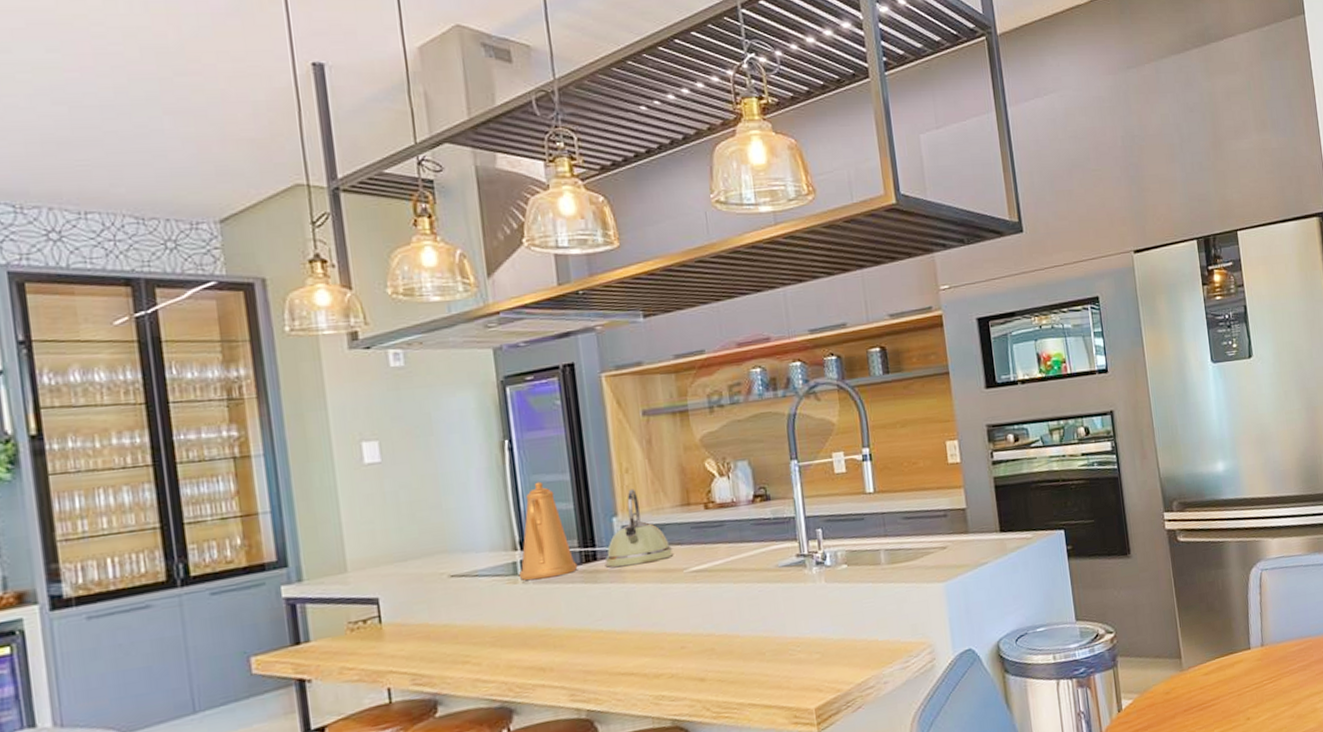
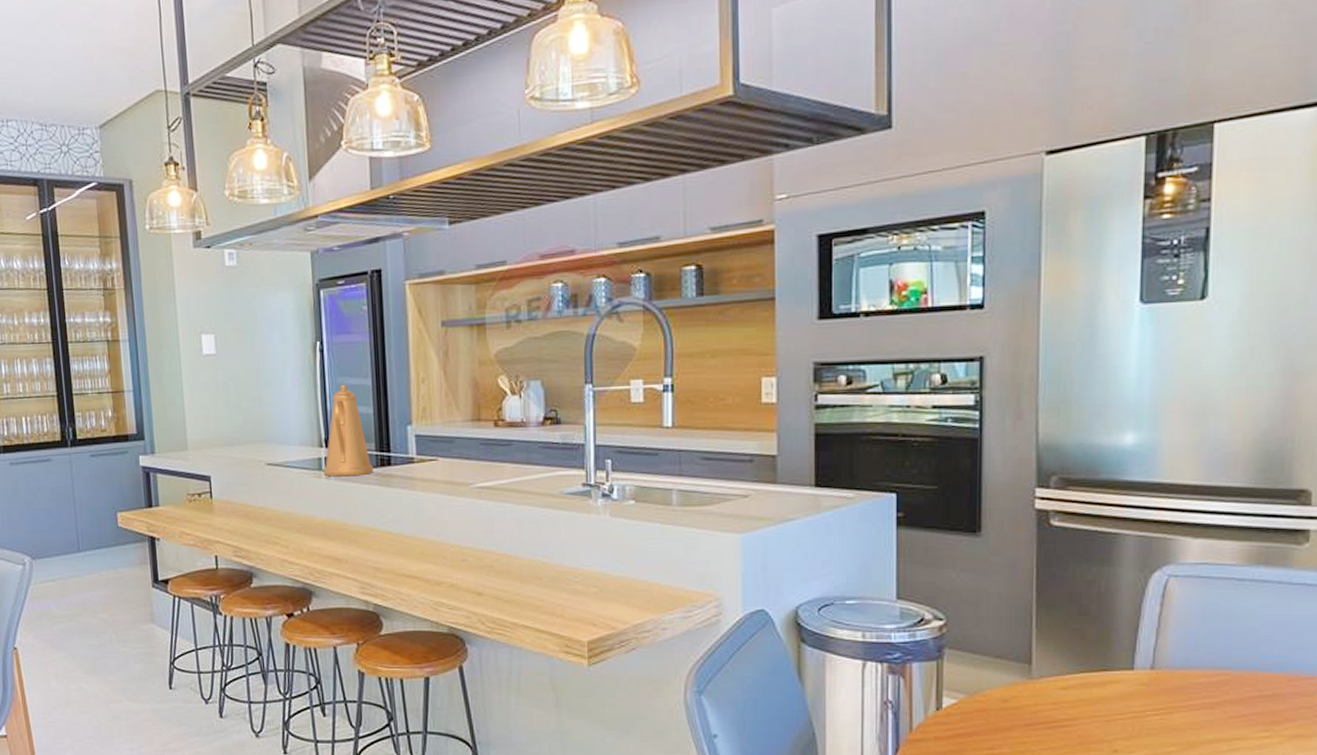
kettle: present [605,489,674,568] -> none [398,399,462,476]

